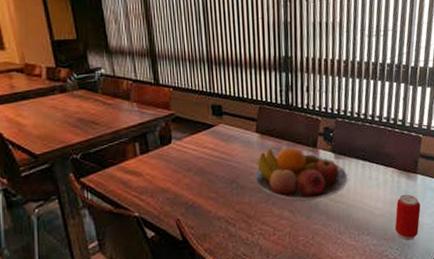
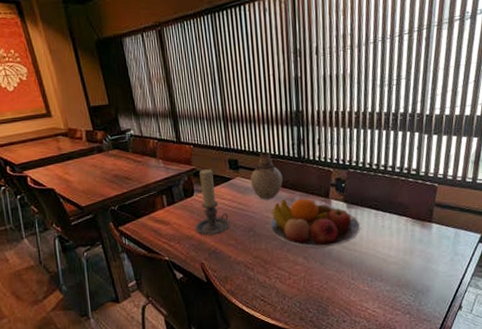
candle holder: none [172,114,211,189] -> present [195,169,230,236]
vase: none [234,97,269,149] -> present [250,151,283,200]
beverage can: present [394,194,421,241] -> none [408,242,436,288]

